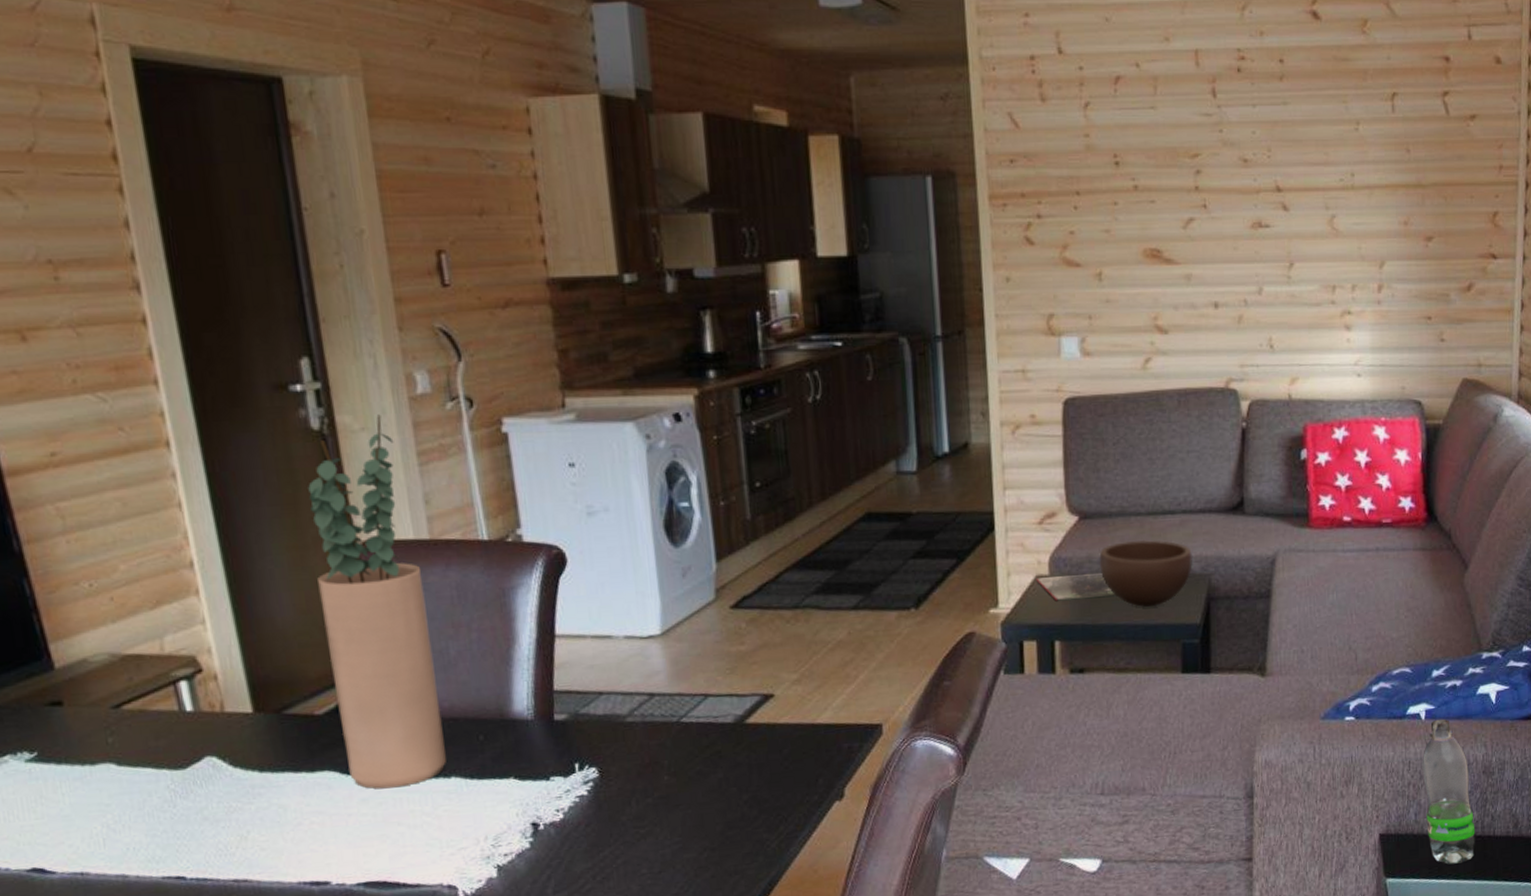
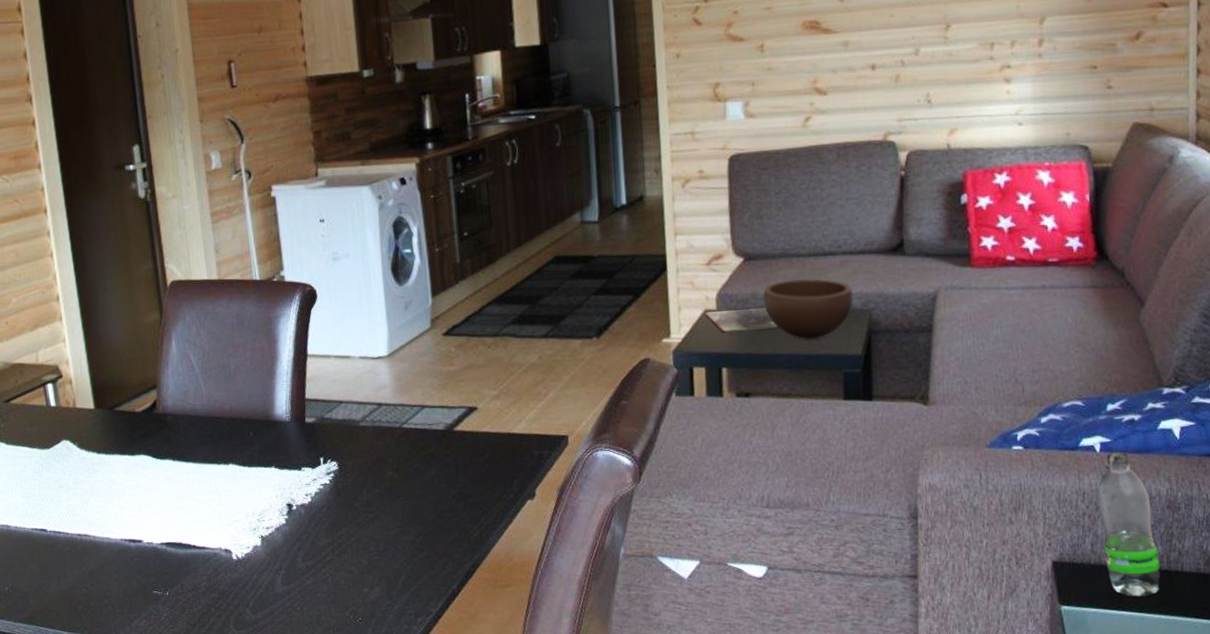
vase: present [308,414,448,789] -> none [136,185,227,471]

